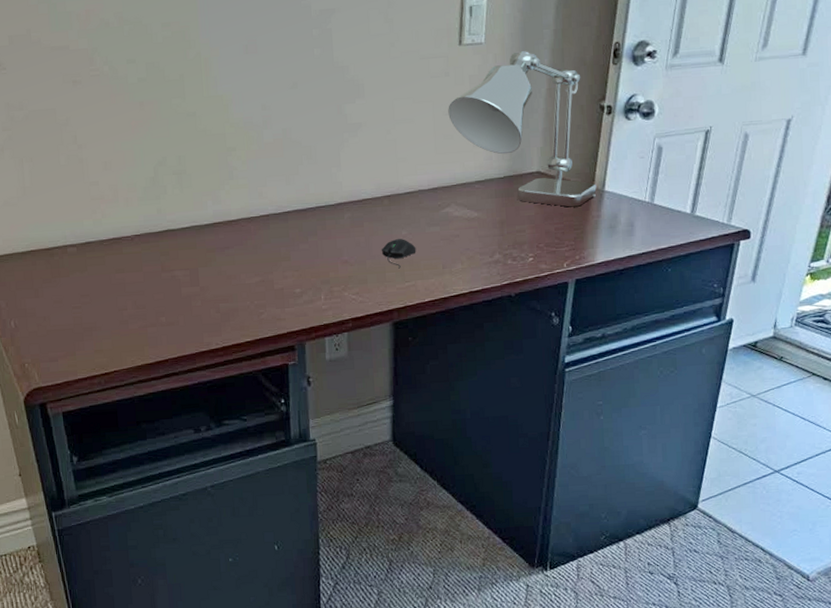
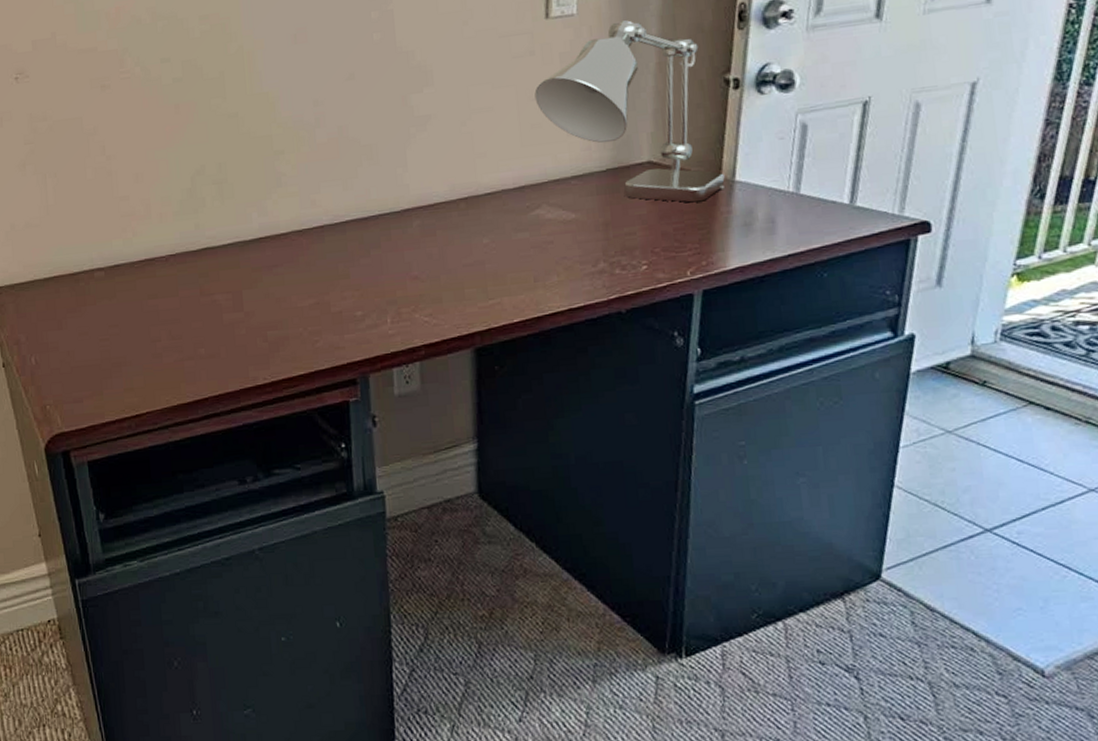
computer mouse: present [381,239,416,269] -> none [458,248,501,284]

